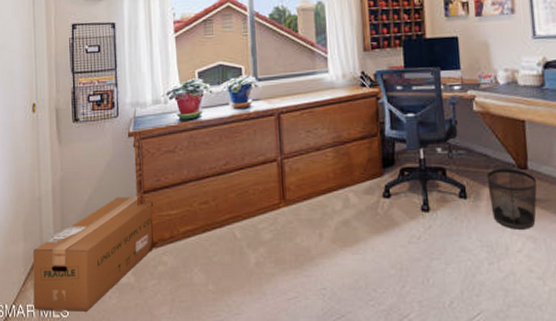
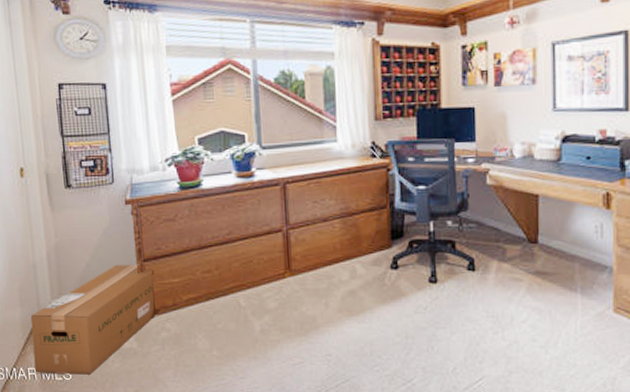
waste bin: present [487,168,538,230] -> none [496,242,547,301]

